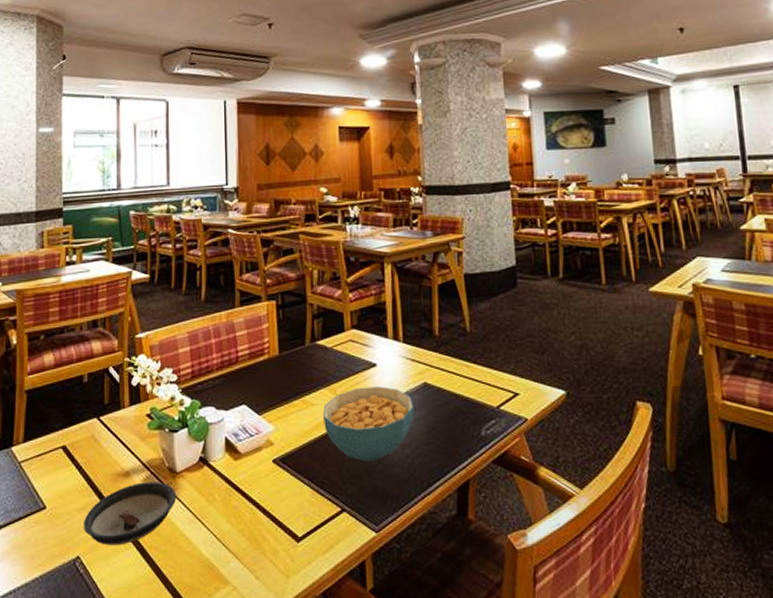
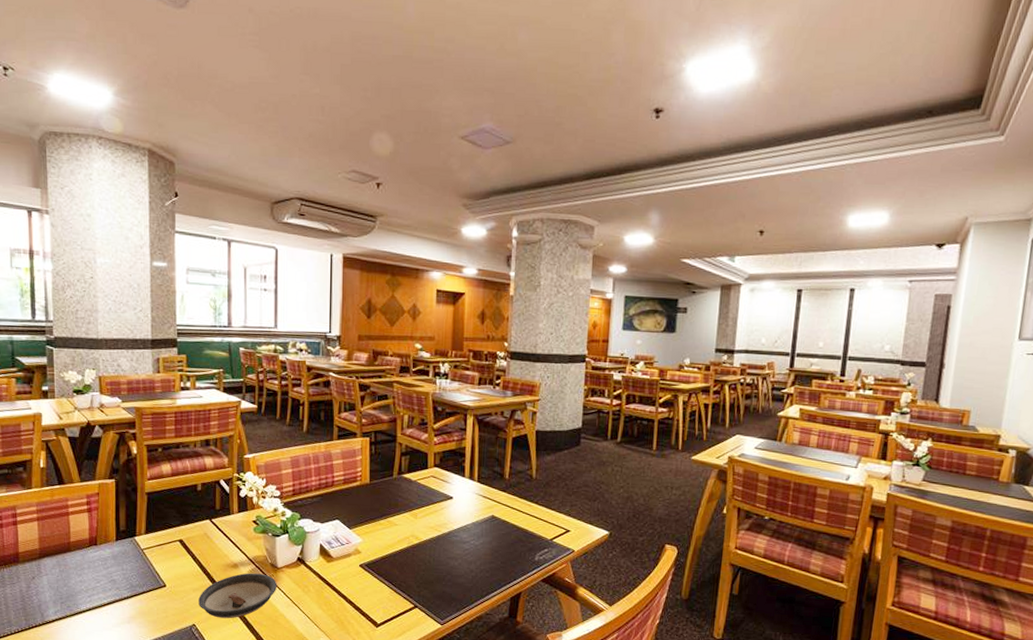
cereal bowl: present [323,386,415,462] -> none [404,514,482,573]

